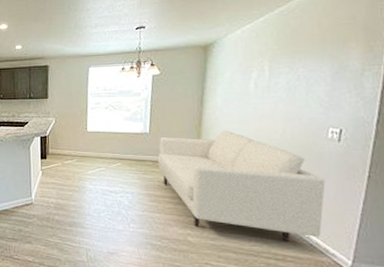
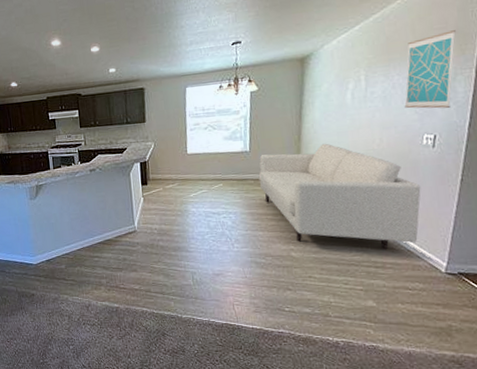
wall art: none [309,26,364,103] -> present [404,30,456,109]

